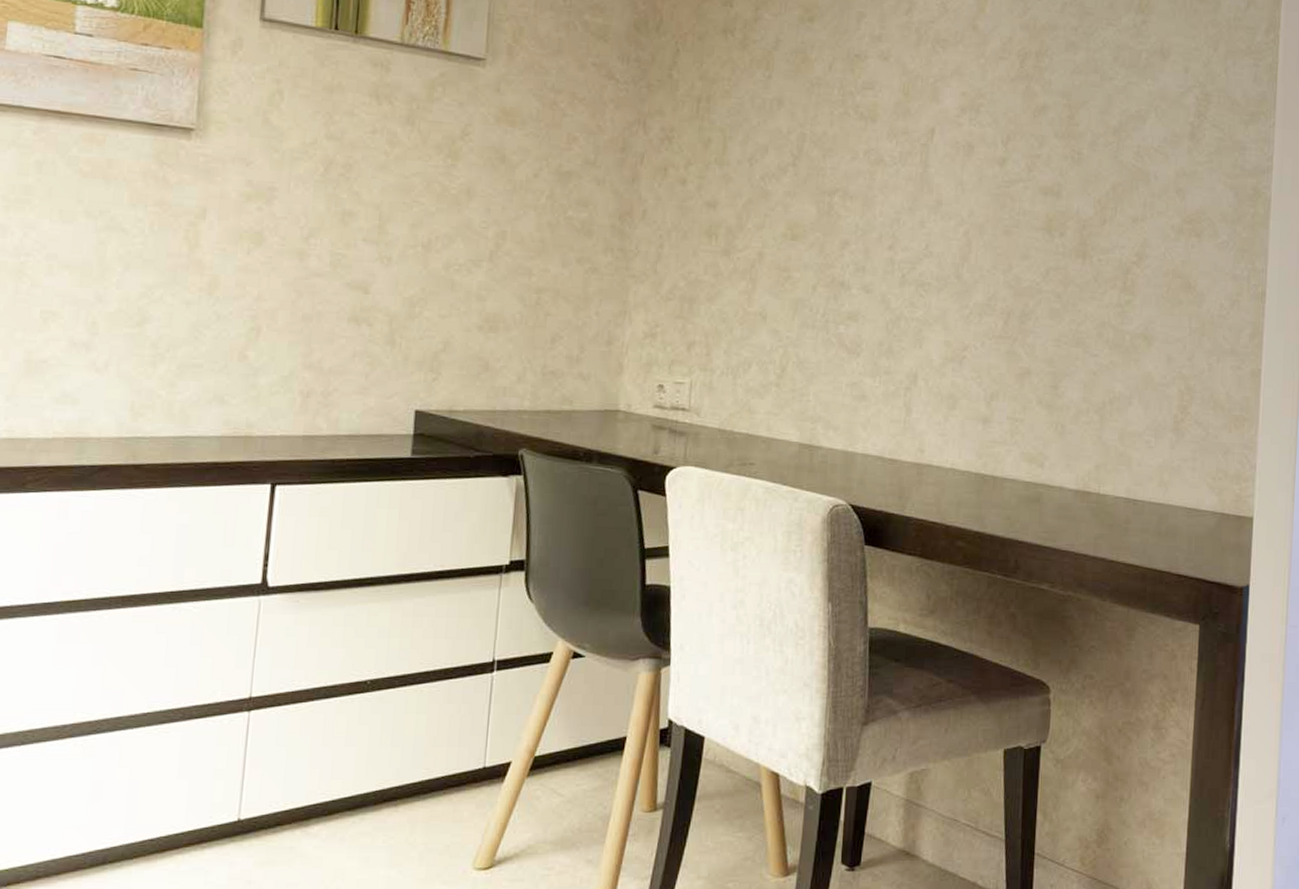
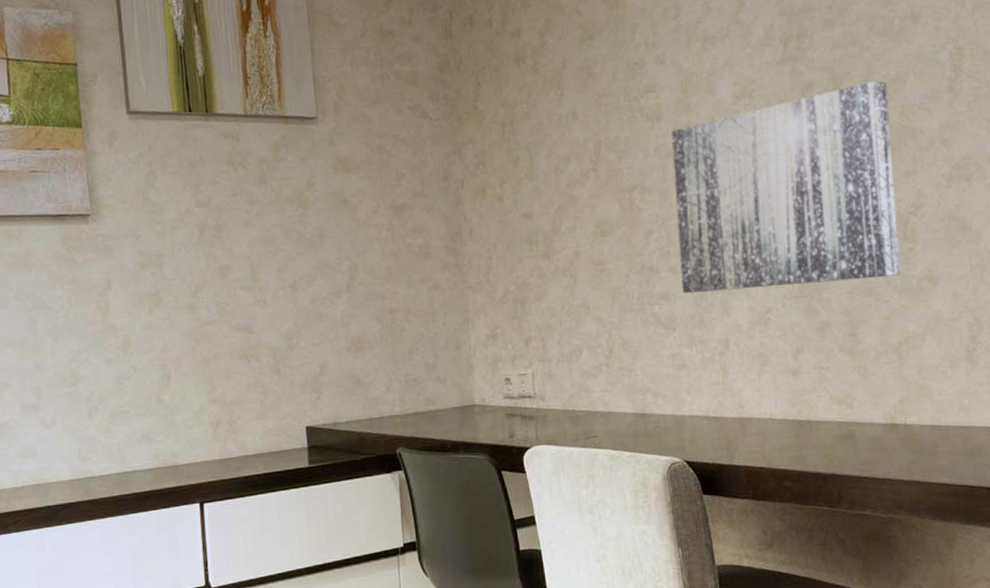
wall art: none [873,114,1125,329] -> present [671,80,900,294]

